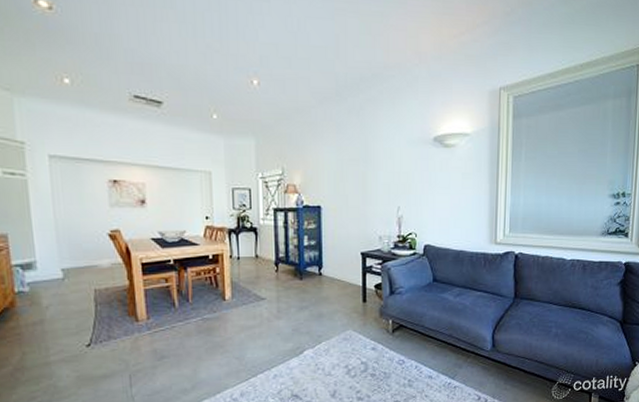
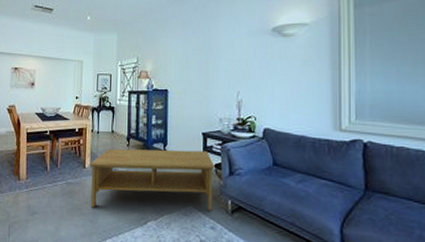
coffee table: none [230,272,375,344] -> present [89,148,215,211]

